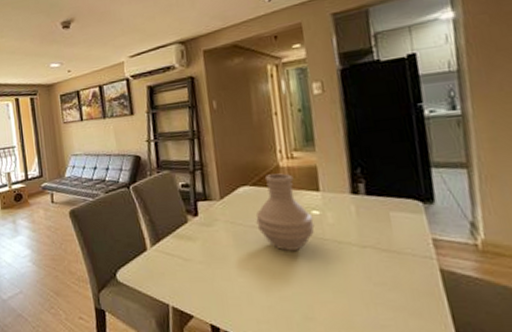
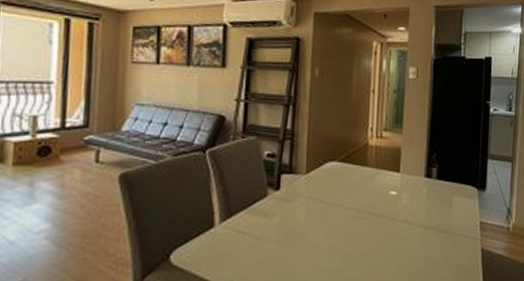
vase: present [255,173,315,251] -> none [338,151,390,230]

